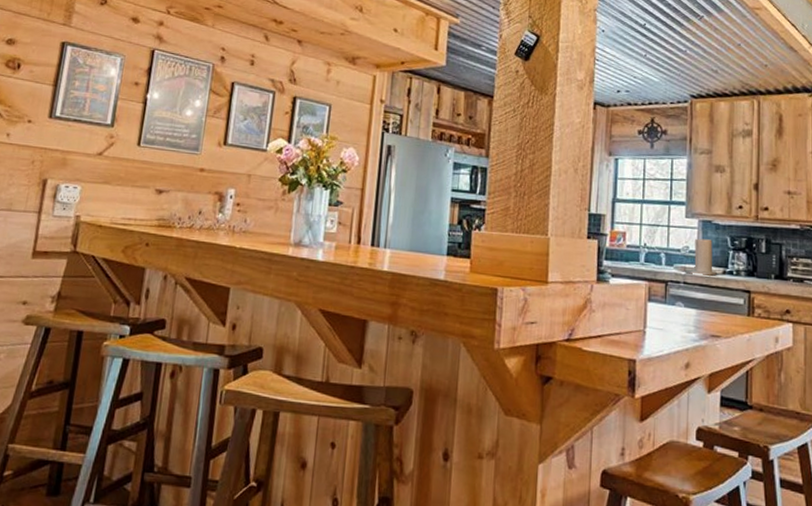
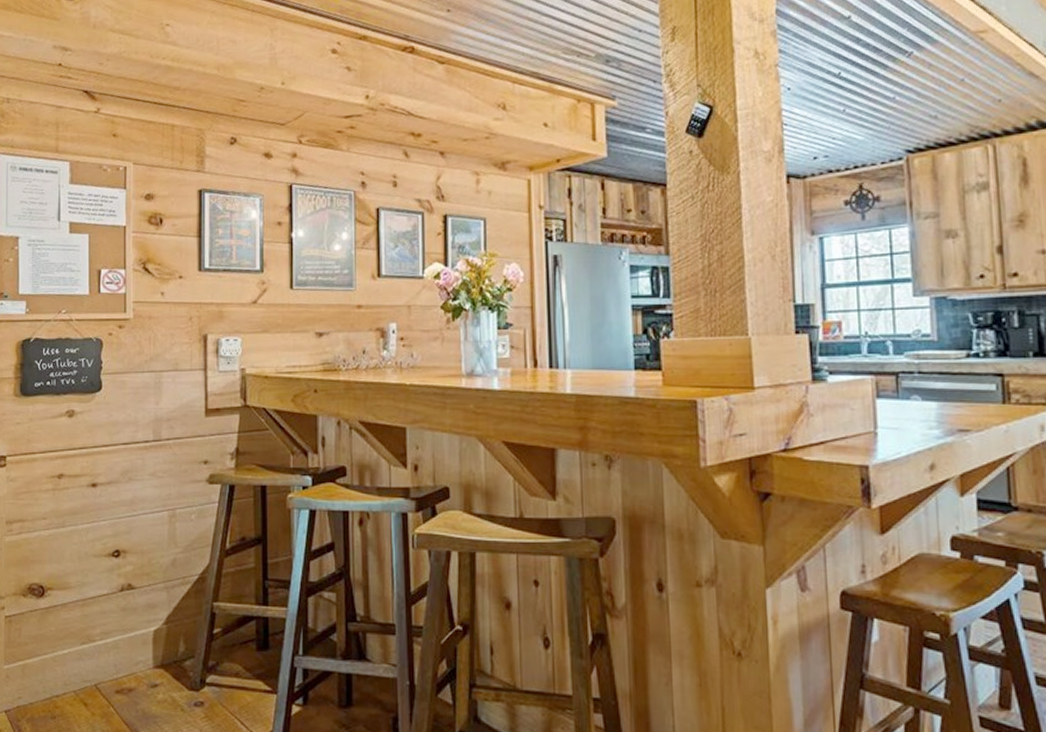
paper towel: present [685,238,717,278] -> none [919,319,959,365]

